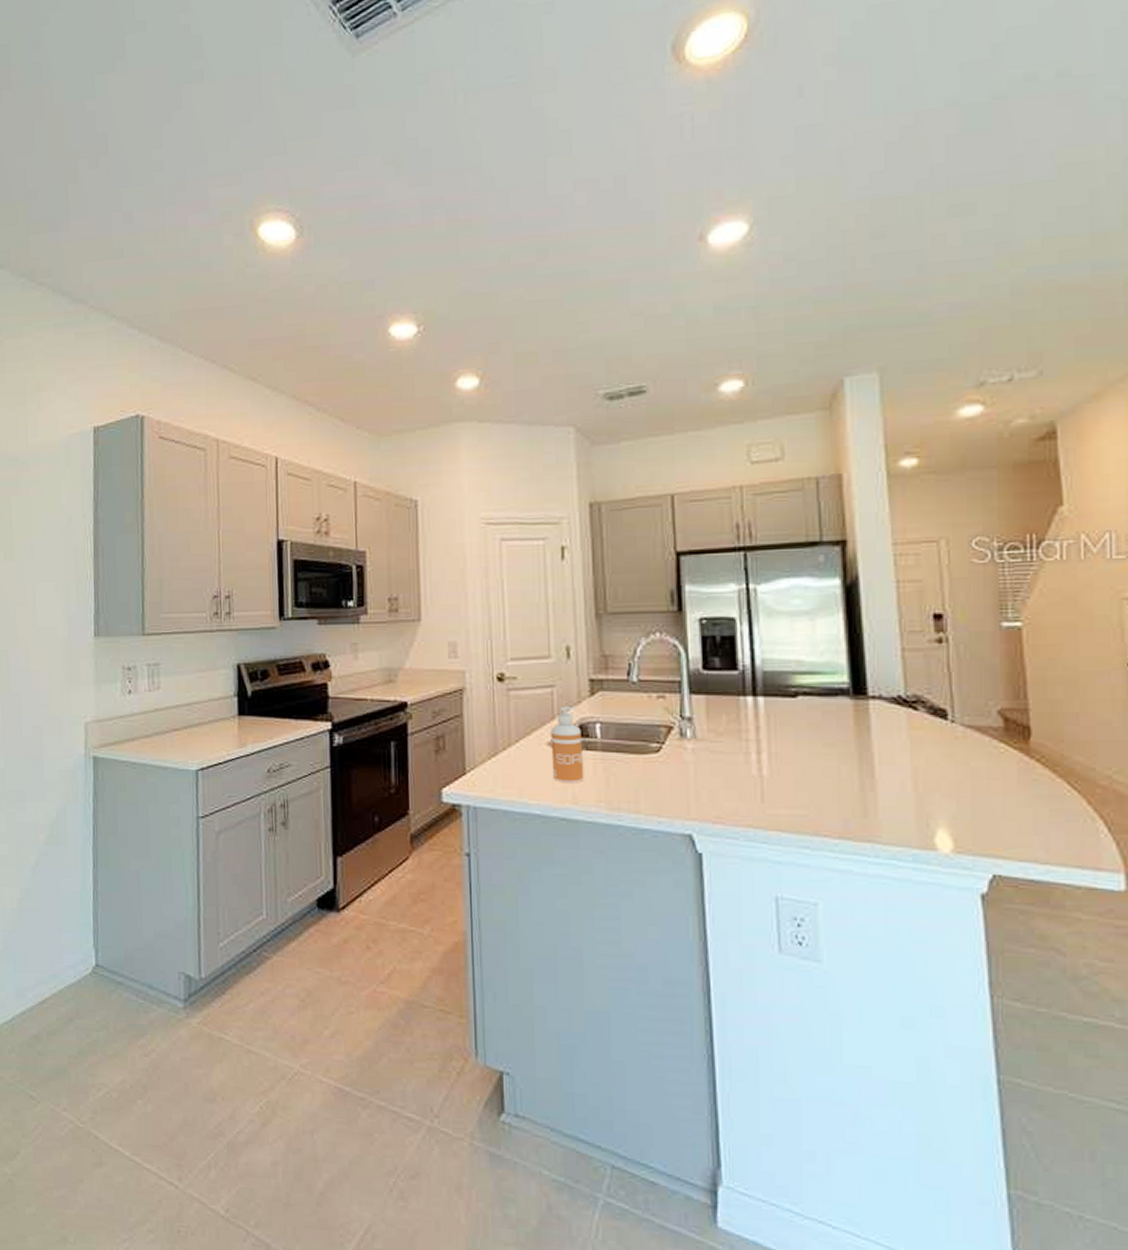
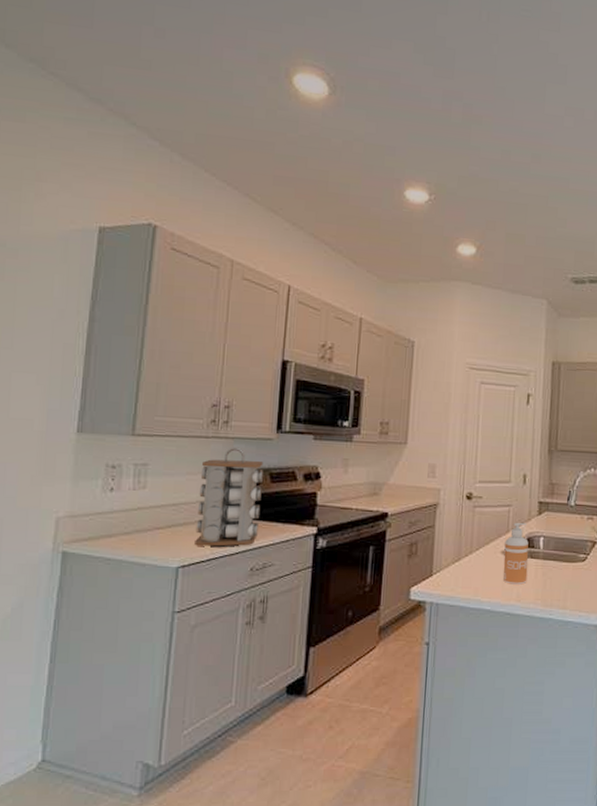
spice rack: none [209,639,272,747] -> present [195,447,264,547]

